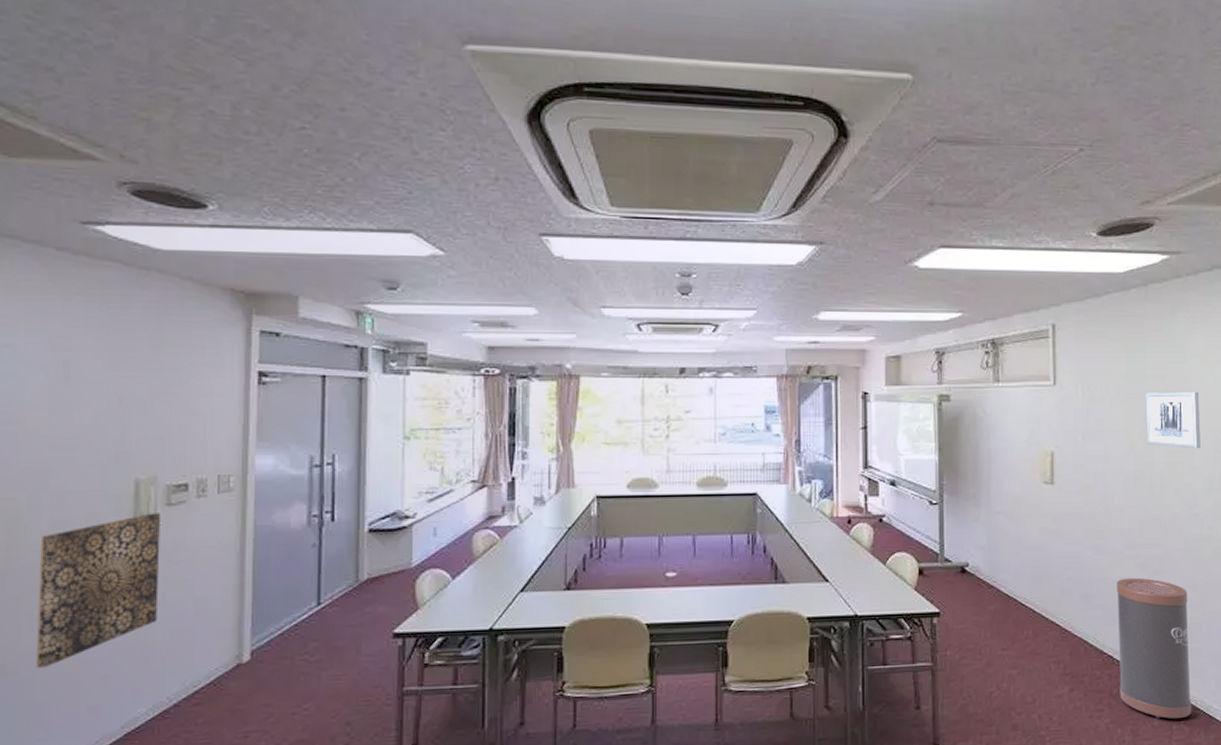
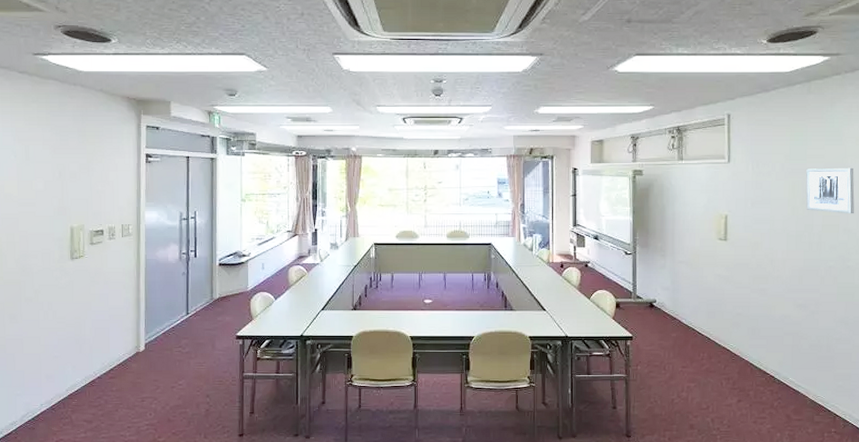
wall art: present [36,513,162,668] -> none [14,249,87,349]
trash can: present [1117,577,1191,719] -> none [779,315,841,428]

